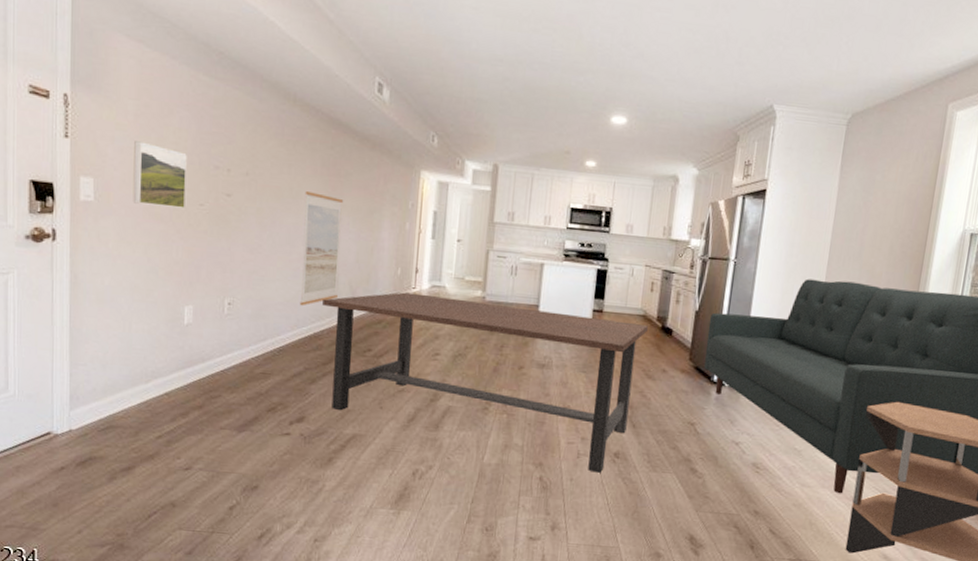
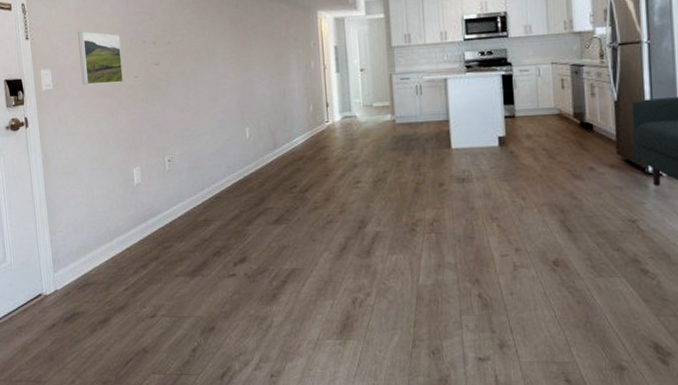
wall art: present [299,191,344,306] -> none [219,48,260,154]
dining table: present [322,292,648,473] -> none [247,123,566,284]

